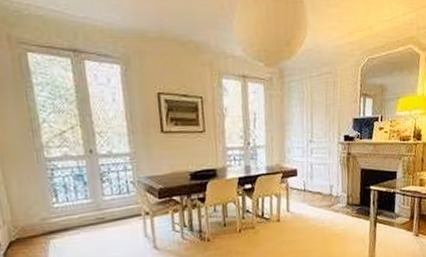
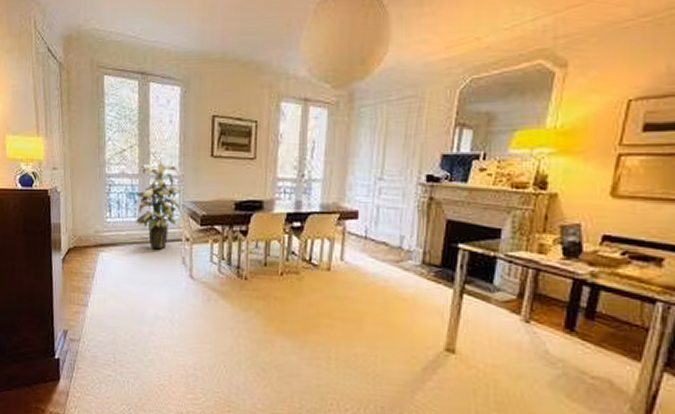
indoor plant: none [82,137,136,228] -> present [134,158,181,250]

